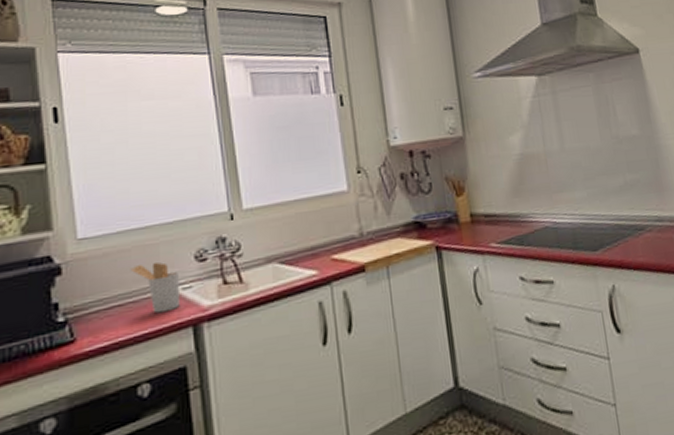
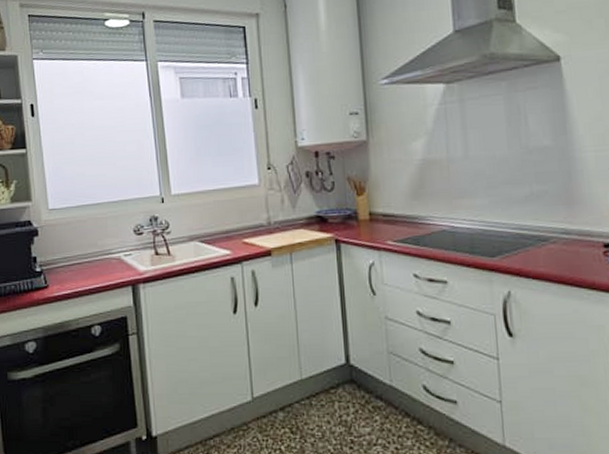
utensil holder: present [130,261,180,314] -> none [86,232,122,273]

